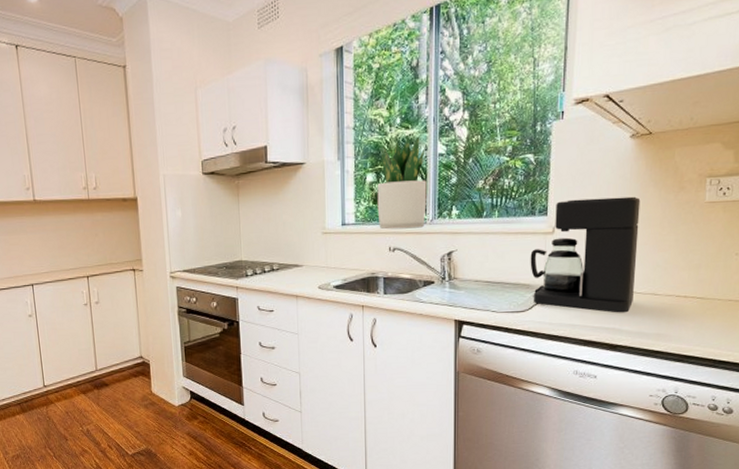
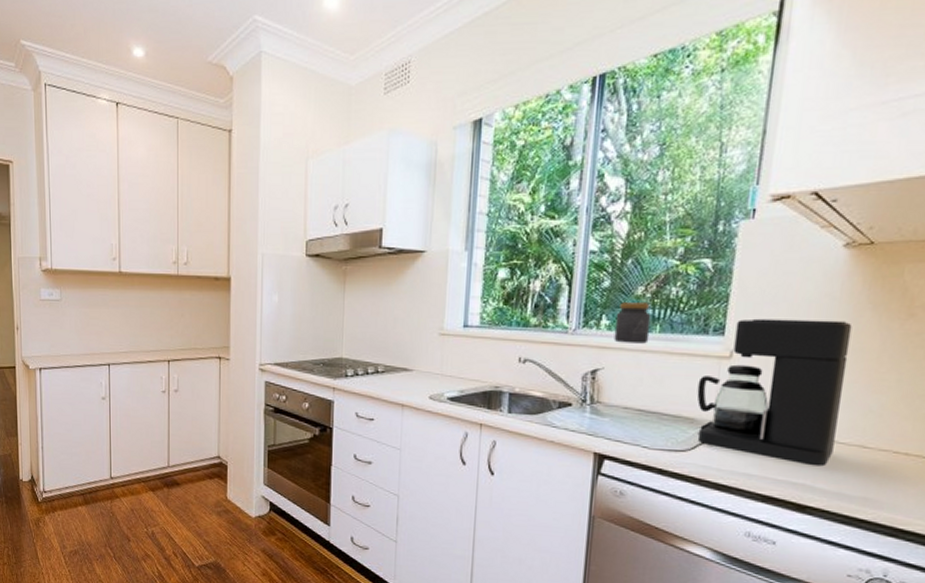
planter: present [377,135,427,230] -> none [508,227,574,338]
jar: none [463,193,491,228] -> present [613,302,652,344]

